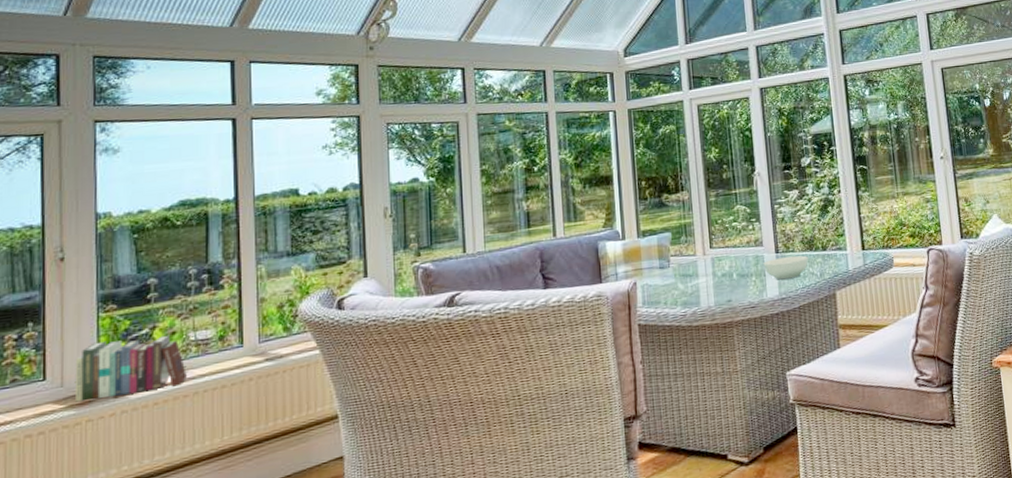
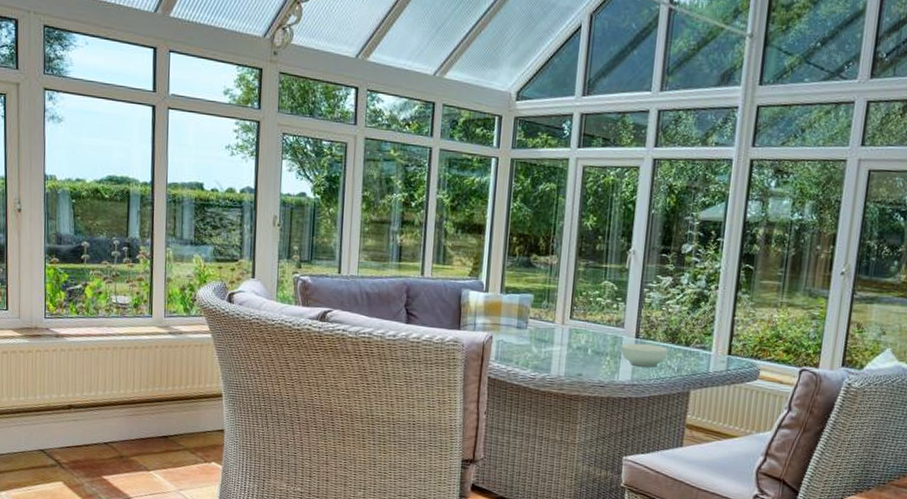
books: present [74,335,187,402] -> none [28,287,109,339]

